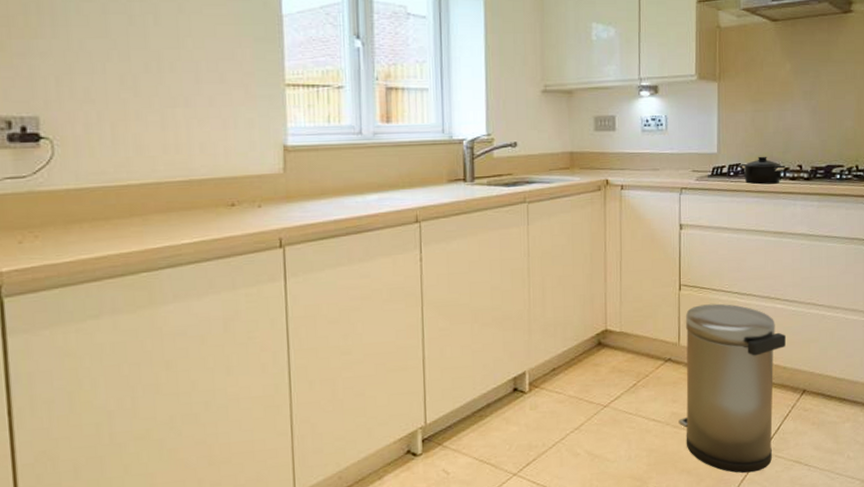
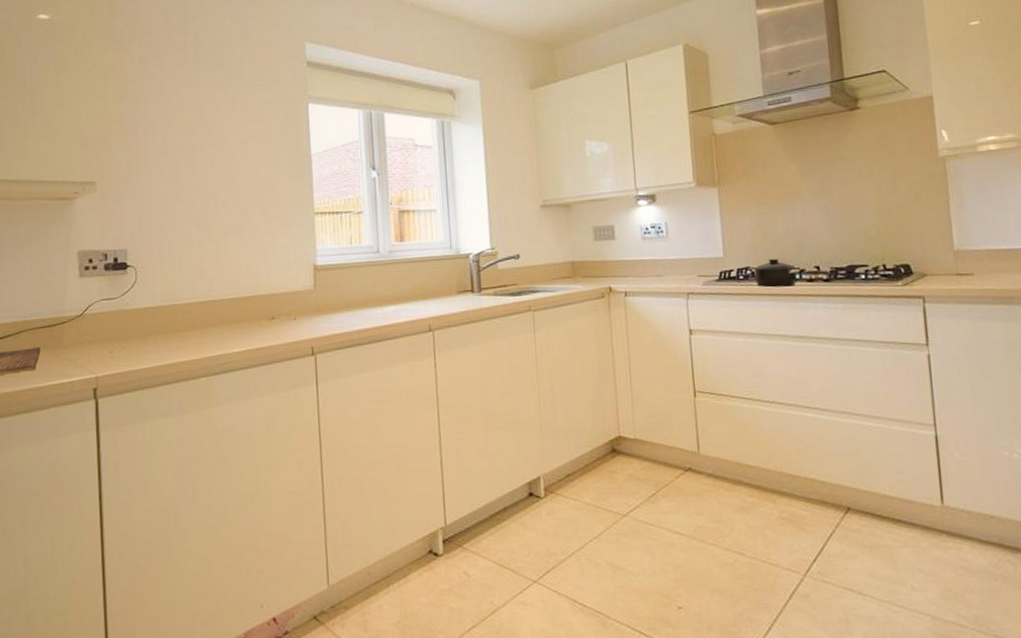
pedal bin: present [678,303,786,473] -> none [703,411,821,598]

